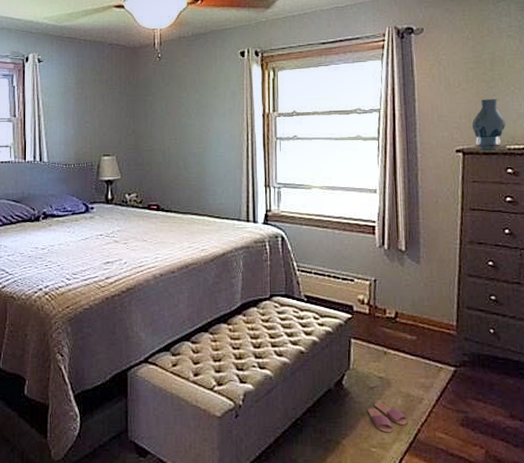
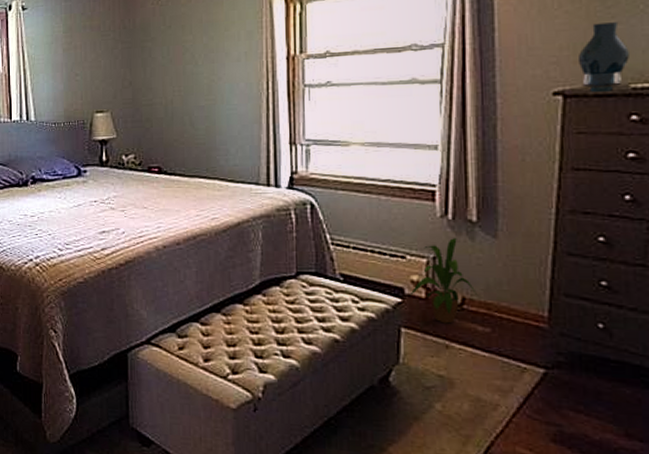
house plant: none [357,264,406,334] -> present [409,238,477,324]
slippers: present [368,402,408,433] -> none [423,405,477,443]

